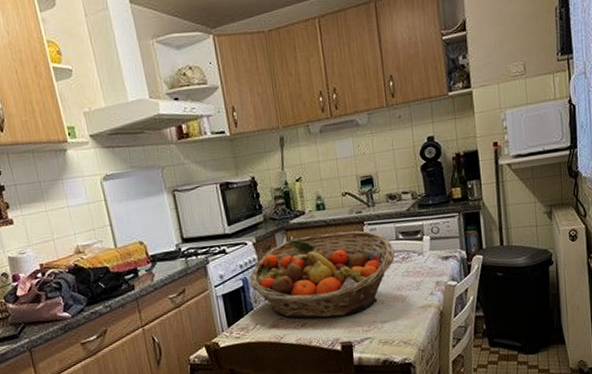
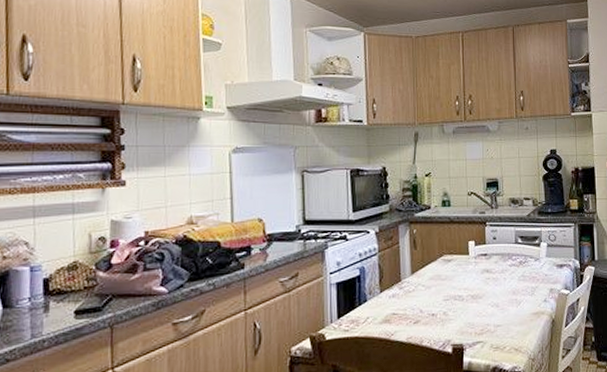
fruit basket: present [249,231,395,319] -> none [367,230,513,317]

